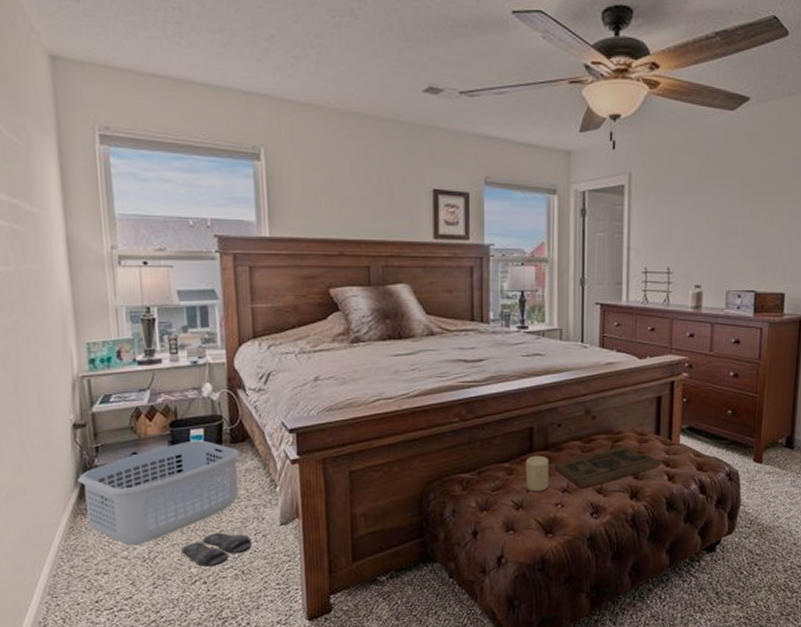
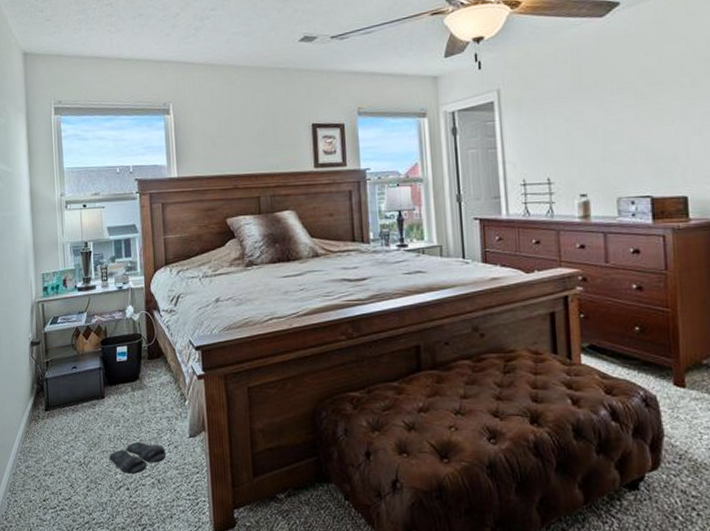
clothes hamper: present [78,440,241,546] -> none [33,356,156,451]
candle: present [525,455,550,493] -> none [414,374,441,415]
decorative tray: present [554,446,662,490] -> none [444,366,563,413]

